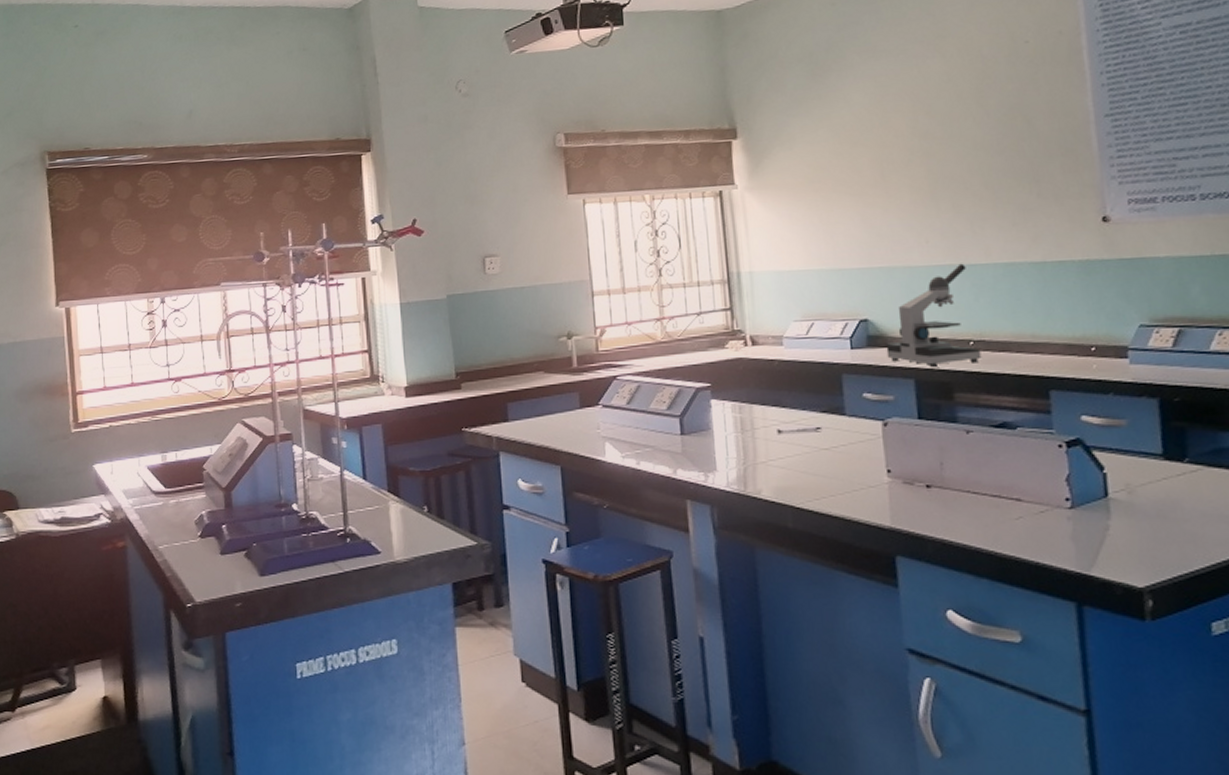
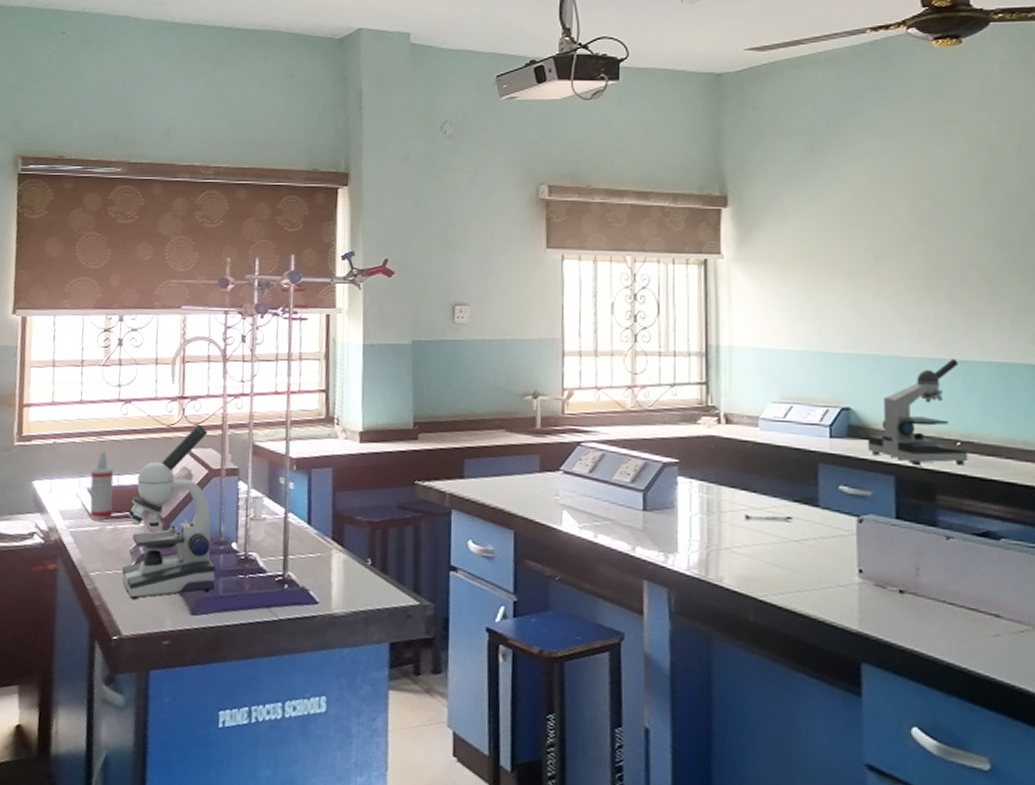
spray bottle: none [149,429,174,496] -> present [90,451,114,521]
microscope: none [189,394,280,568] -> present [122,424,216,600]

